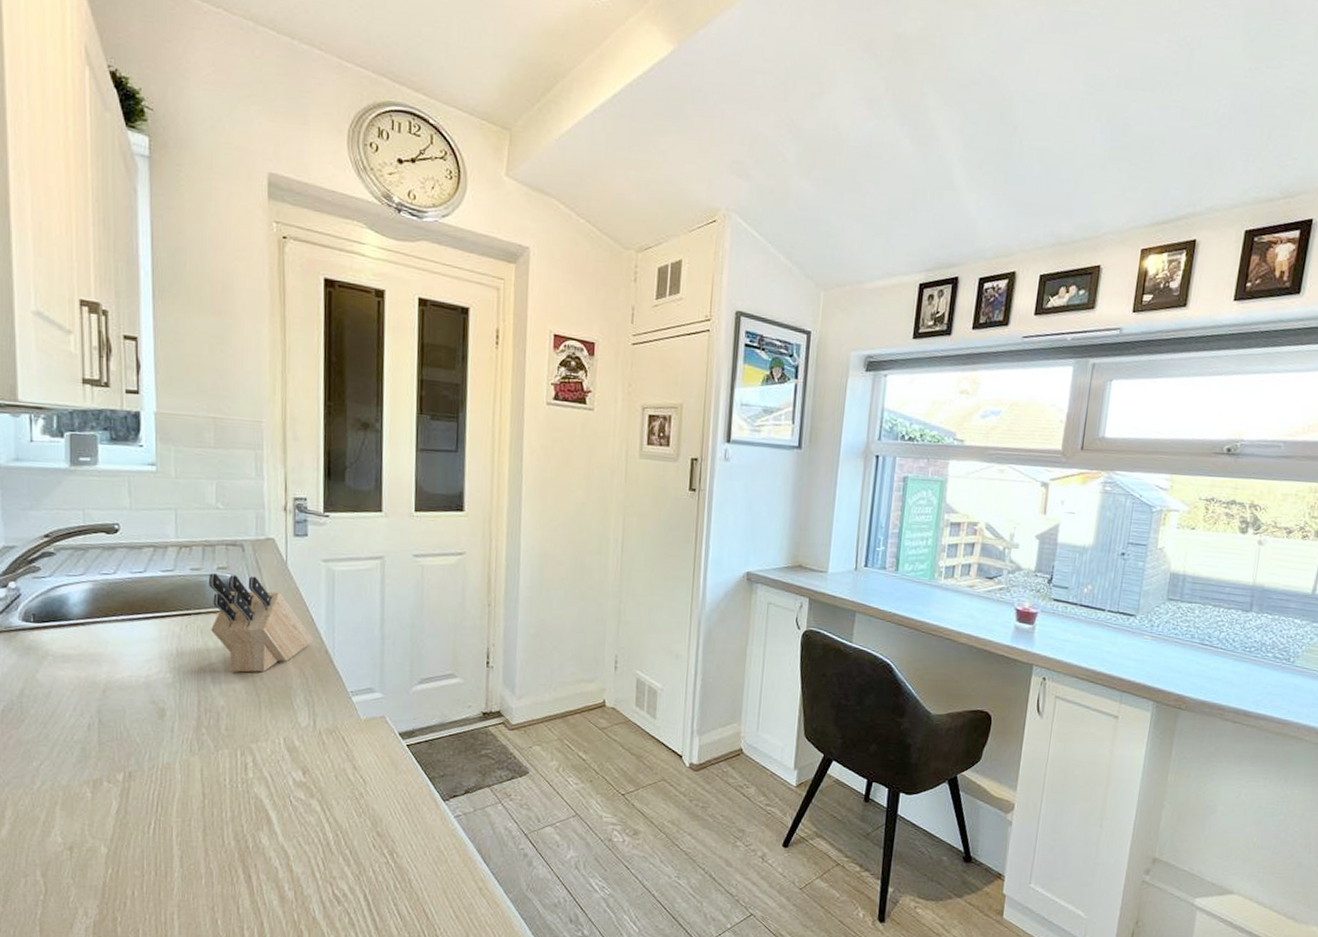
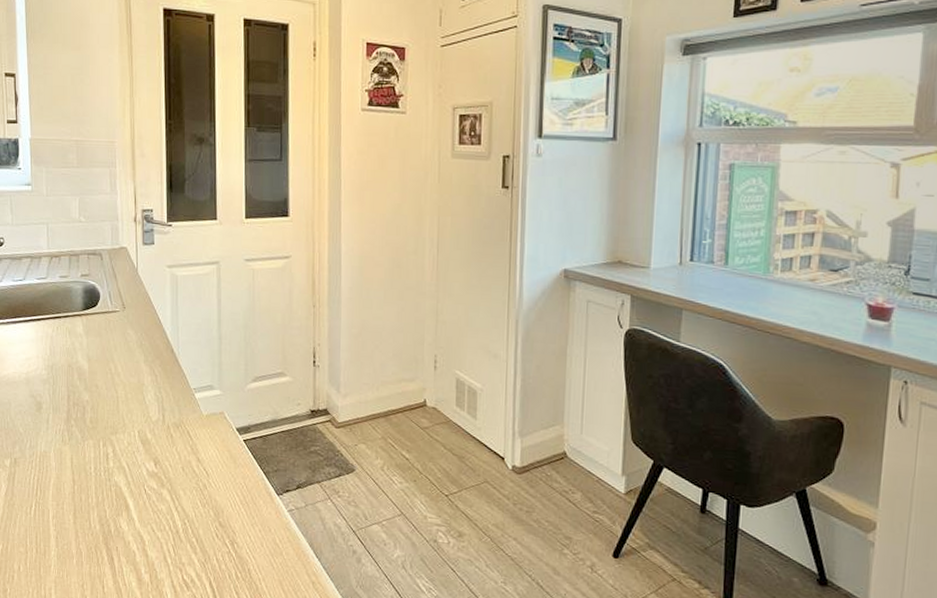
knife block: present [209,573,313,673] -> none [75,280,161,370]

